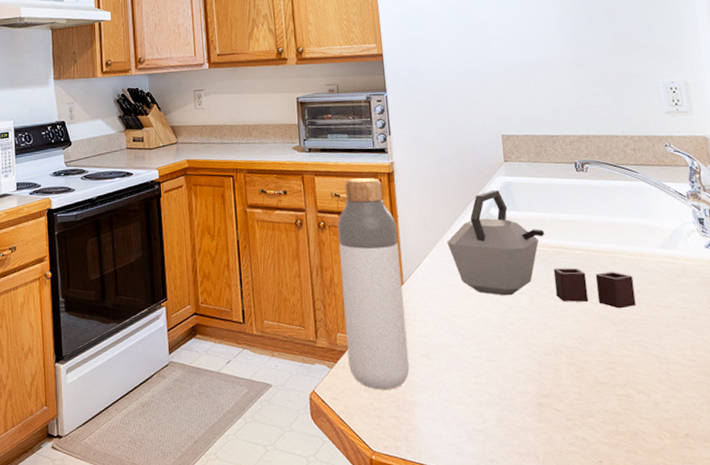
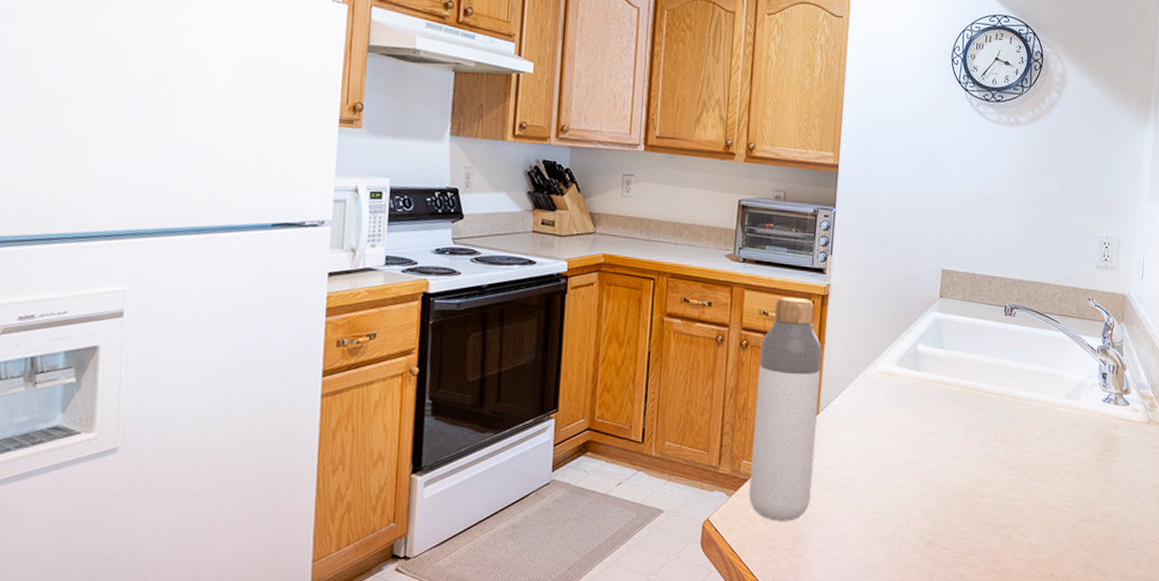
kettle: present [447,189,636,309] -> none [869,325,1035,454]

